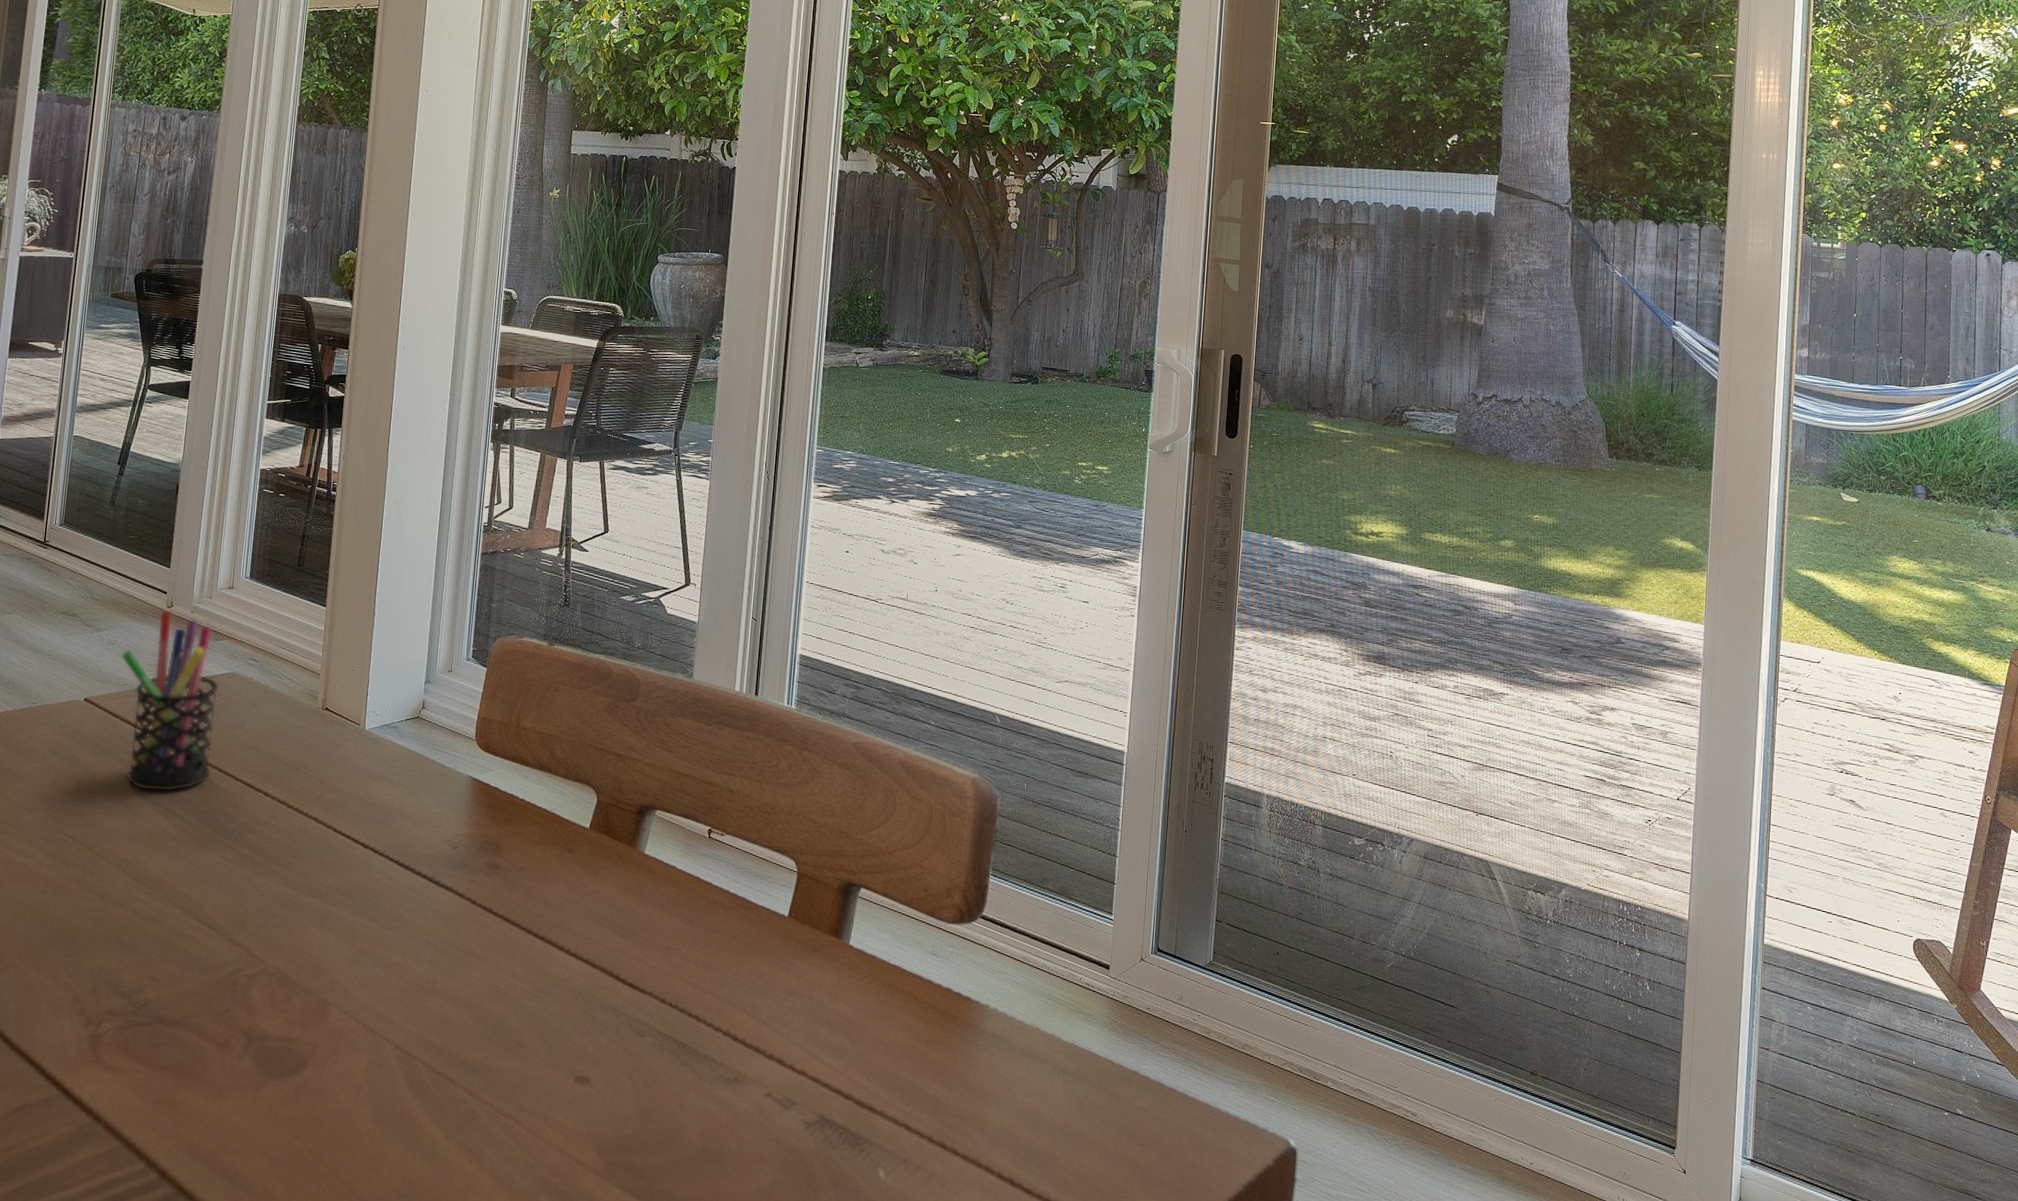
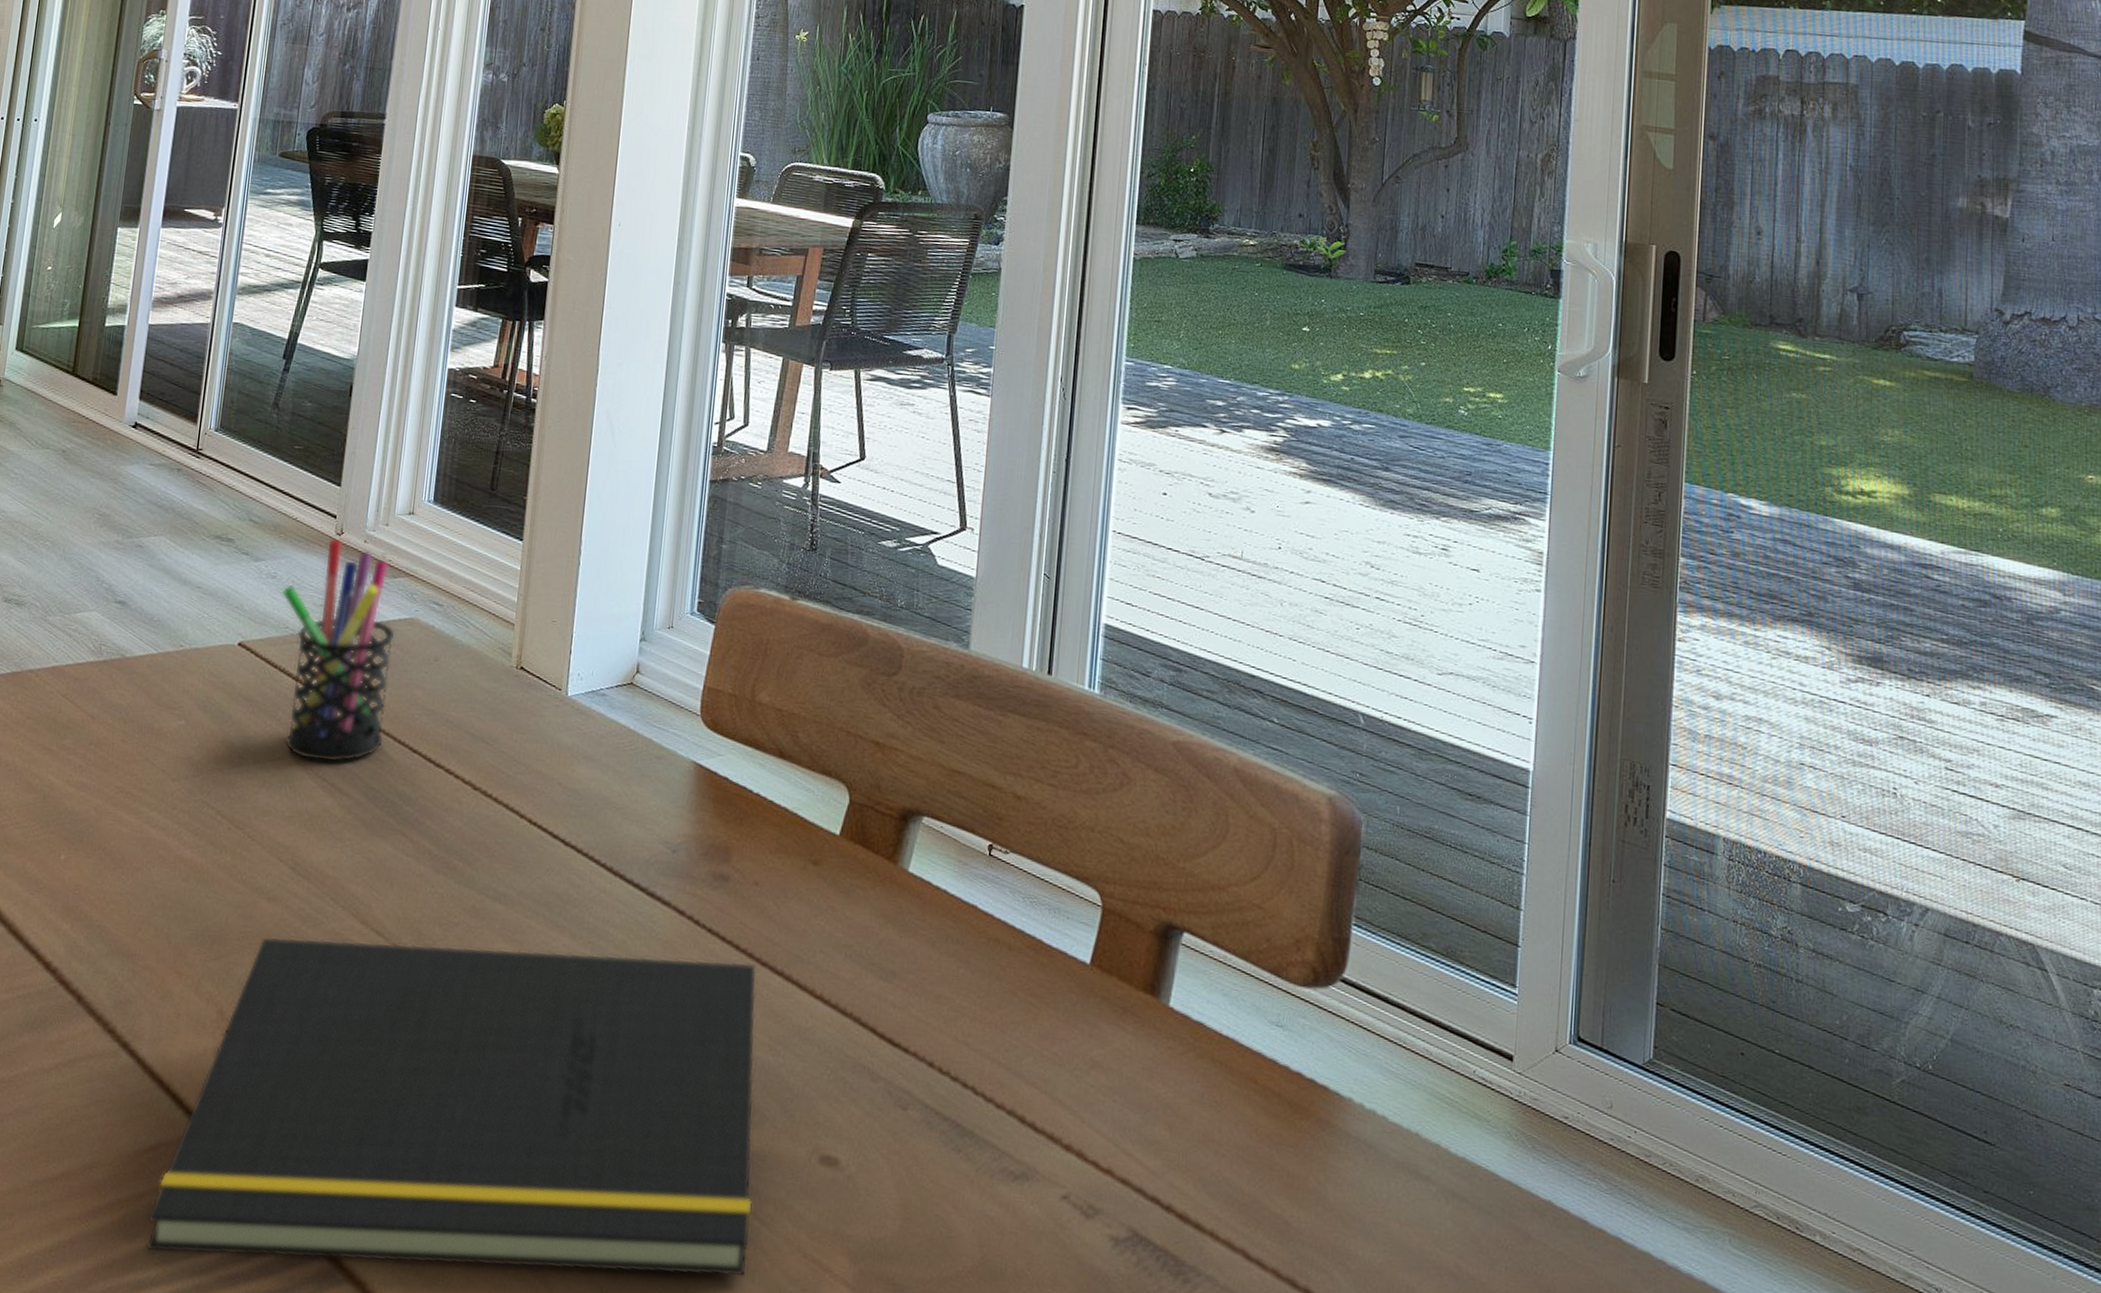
notepad: none [16,931,523,1191] -> present [146,936,757,1277]

